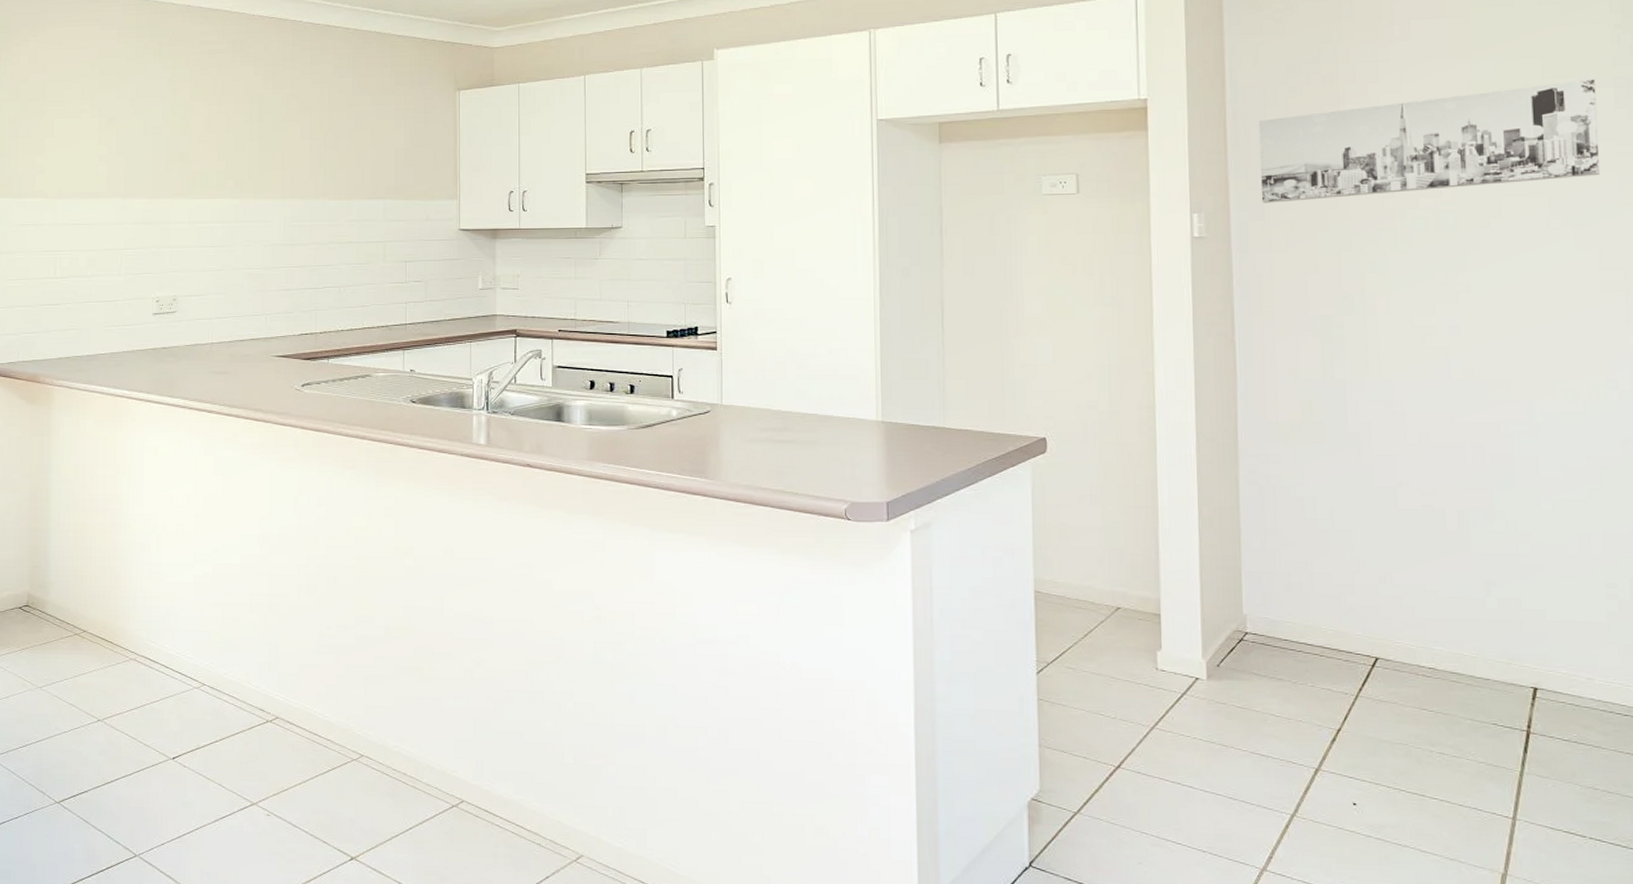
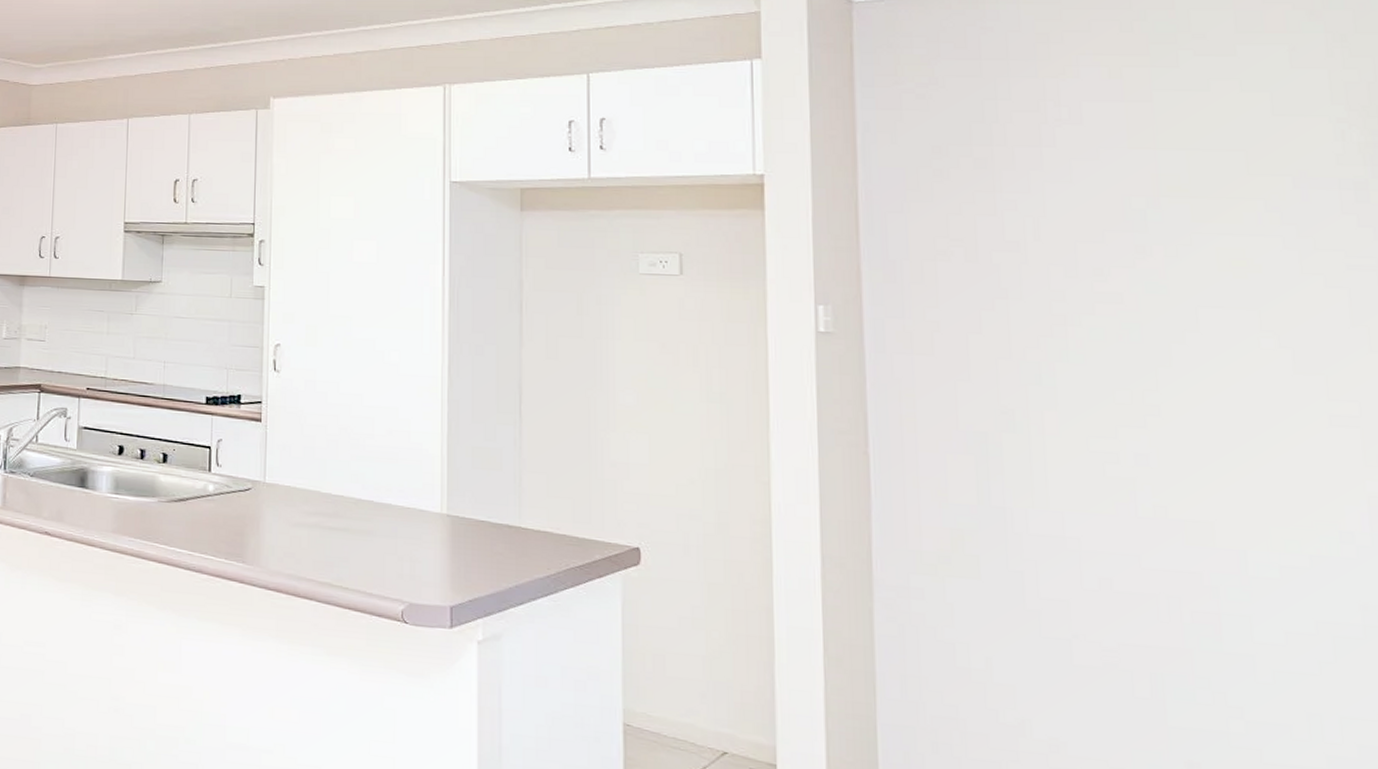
wall art: present [1258,79,1601,203] -> none [897,179,1325,299]

